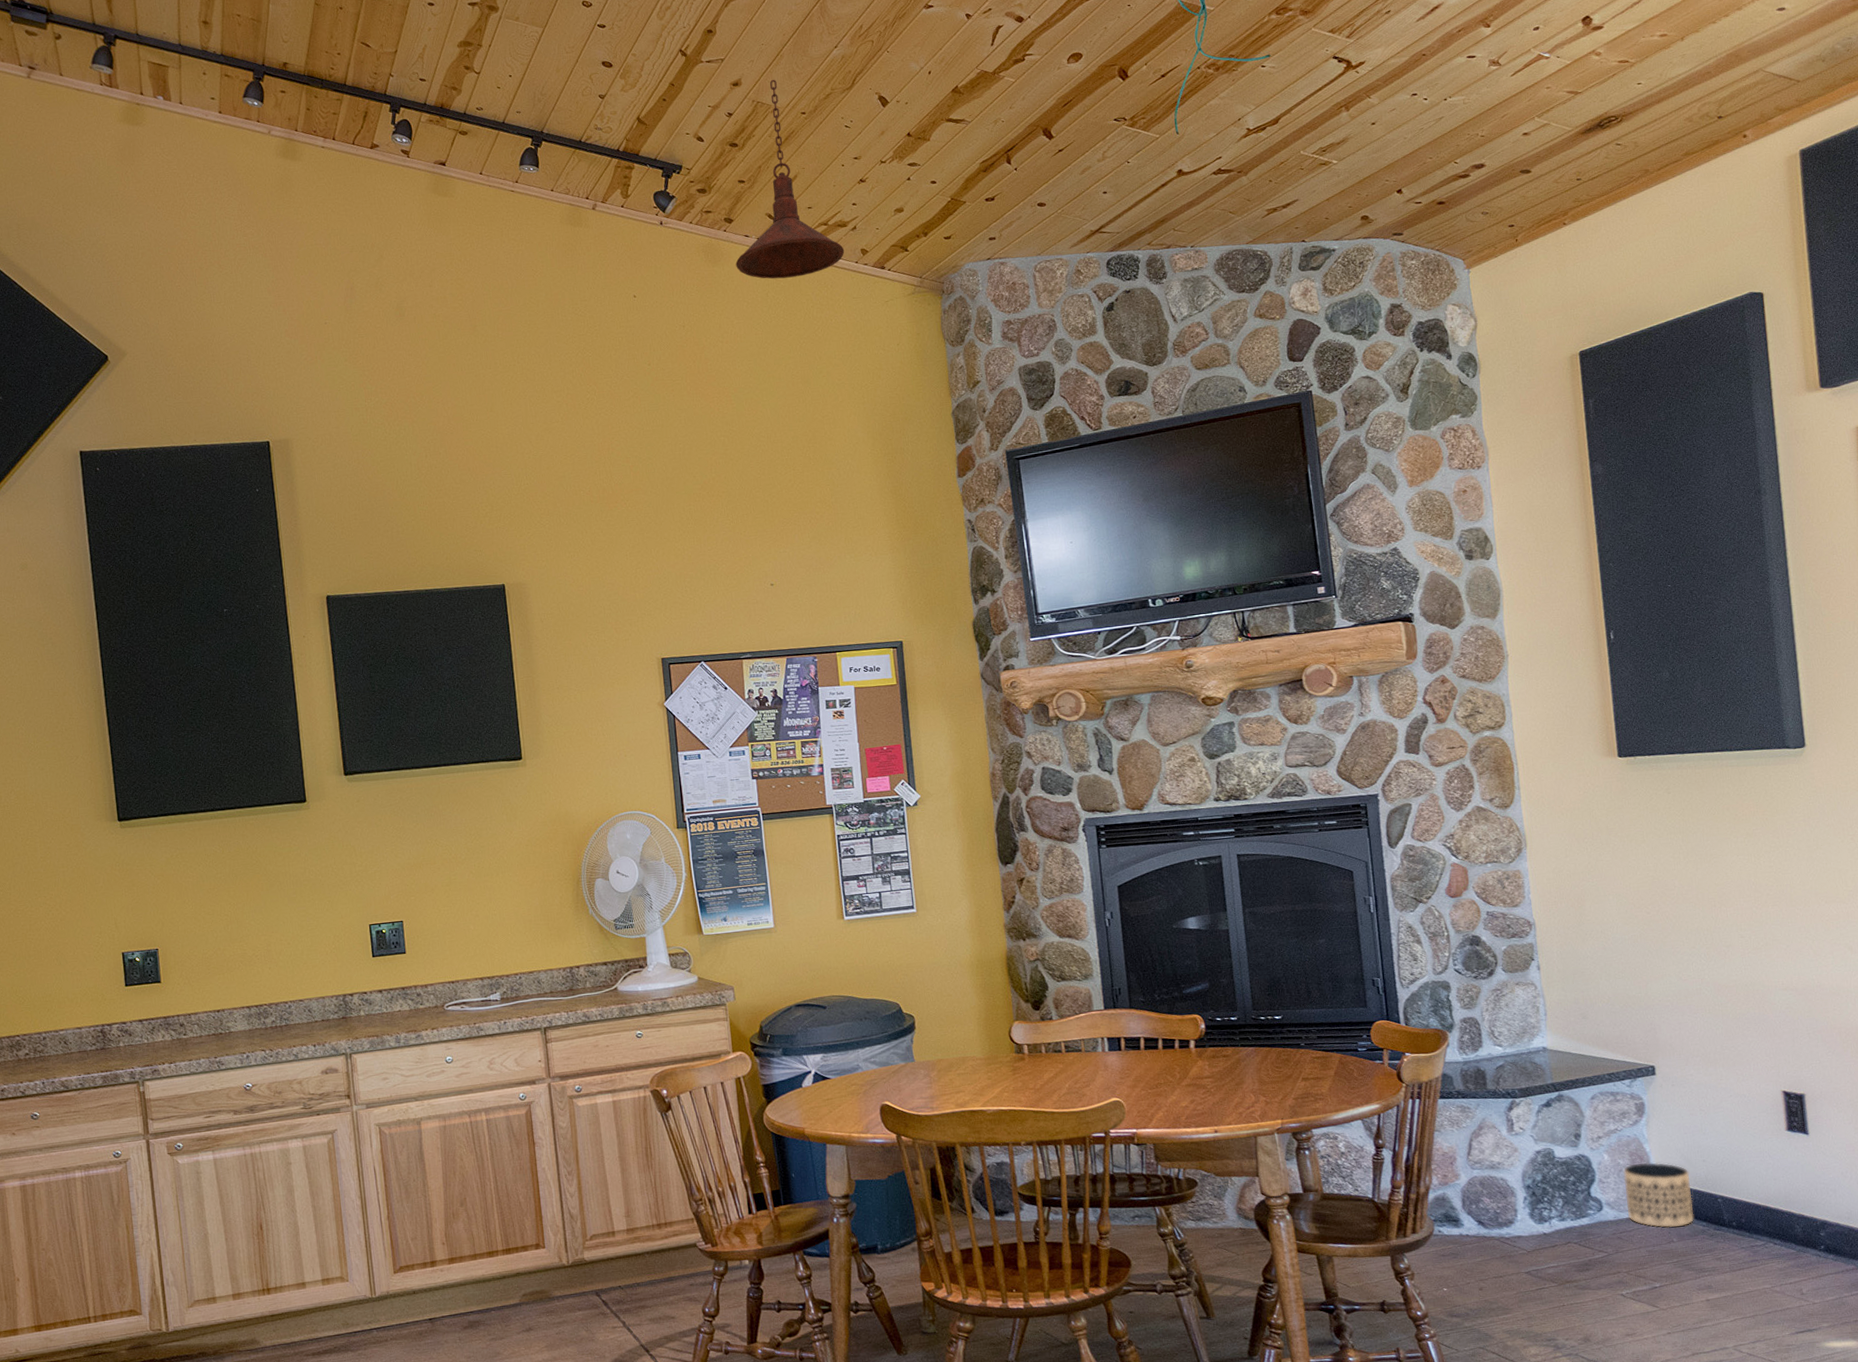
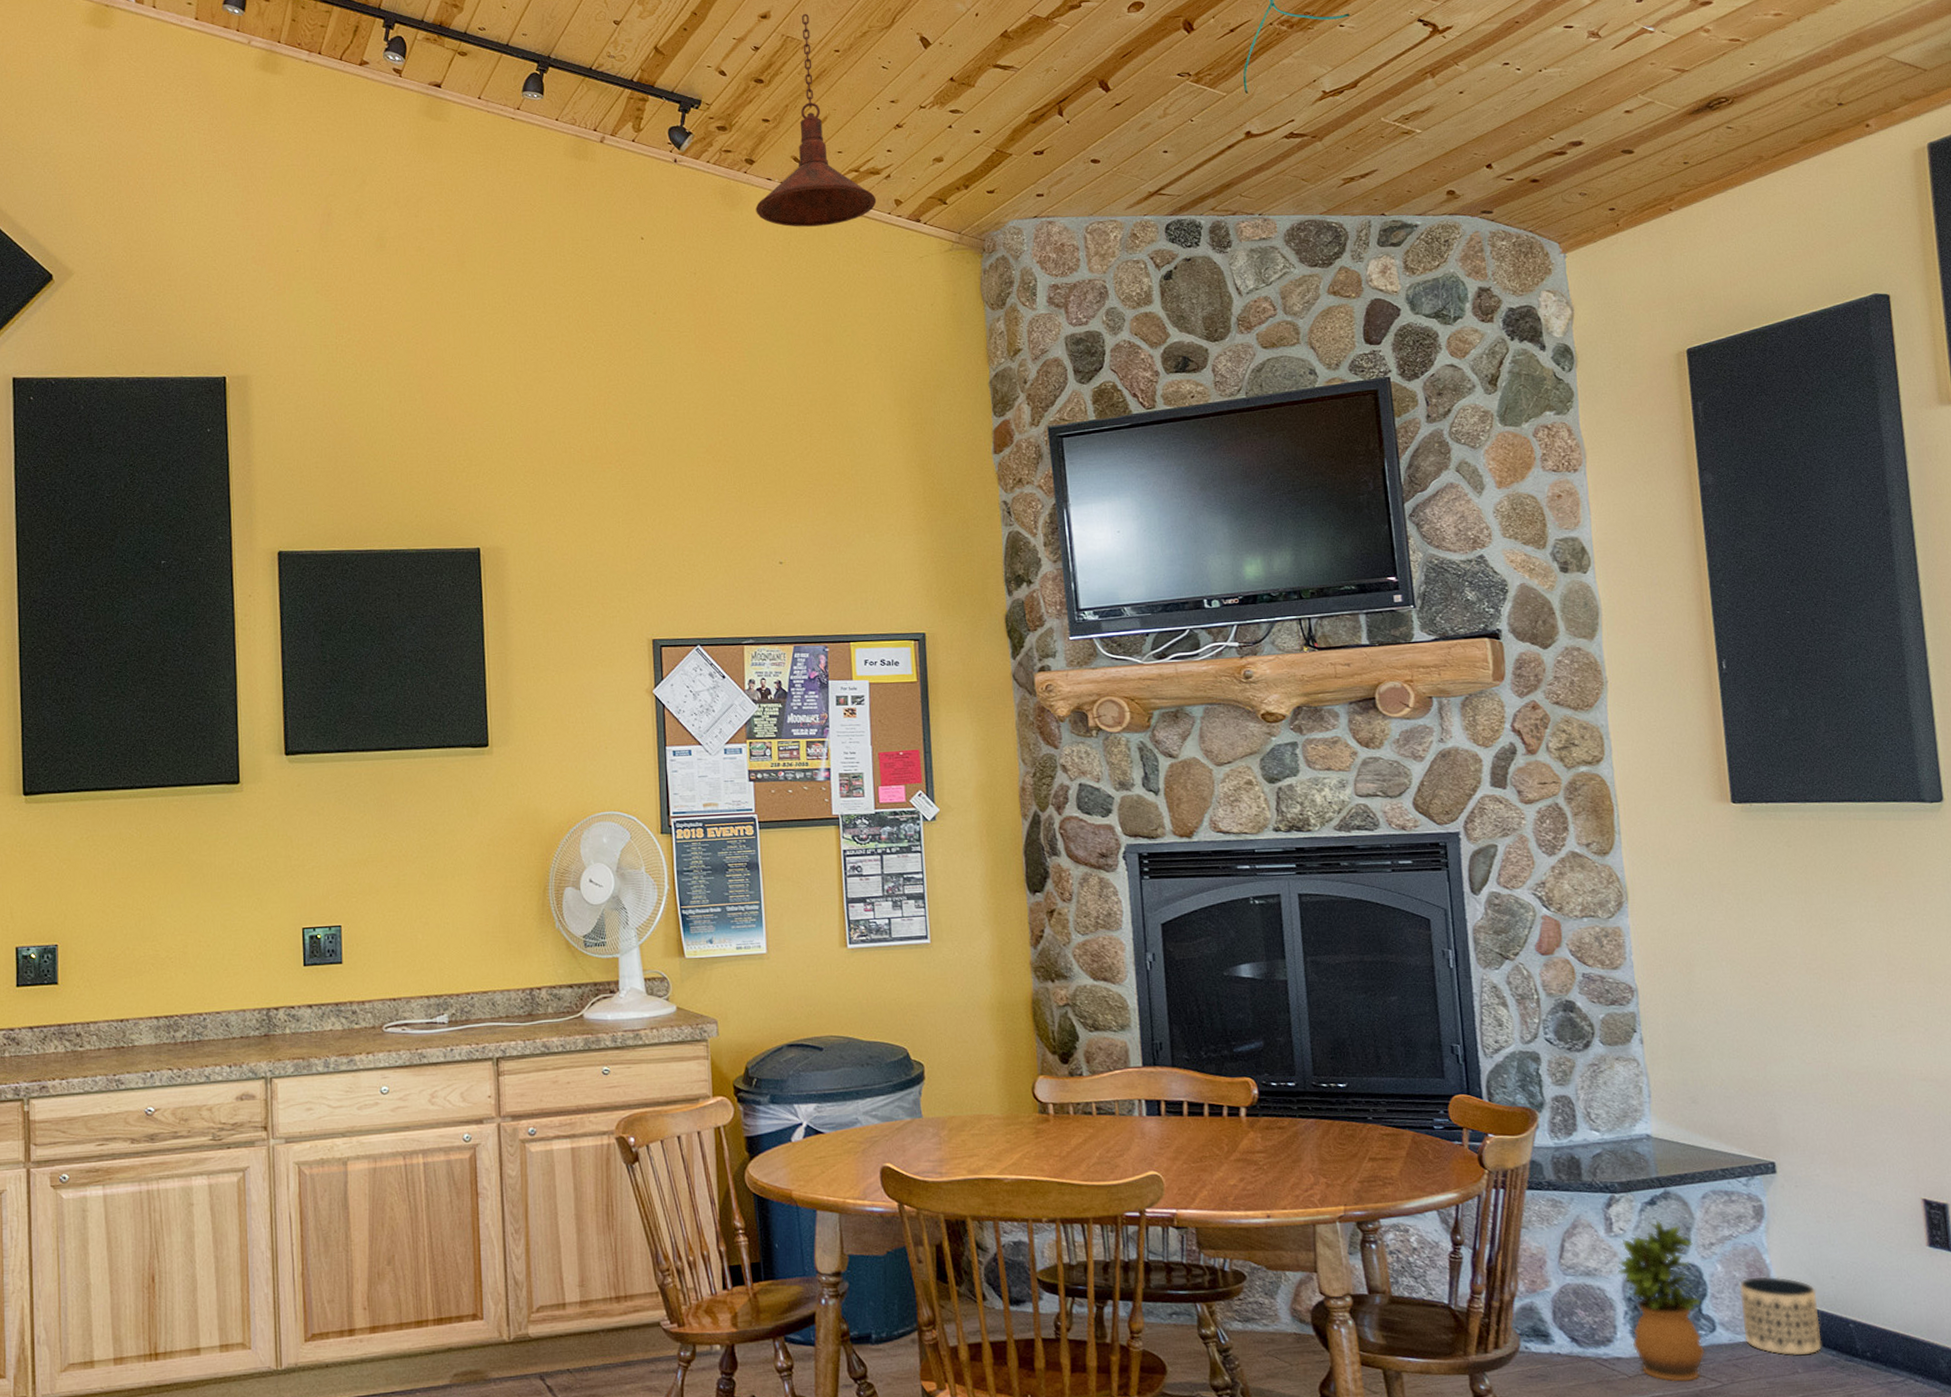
potted plant: none [1518,1119,1594,1254] -> present [1617,1220,1706,1382]

